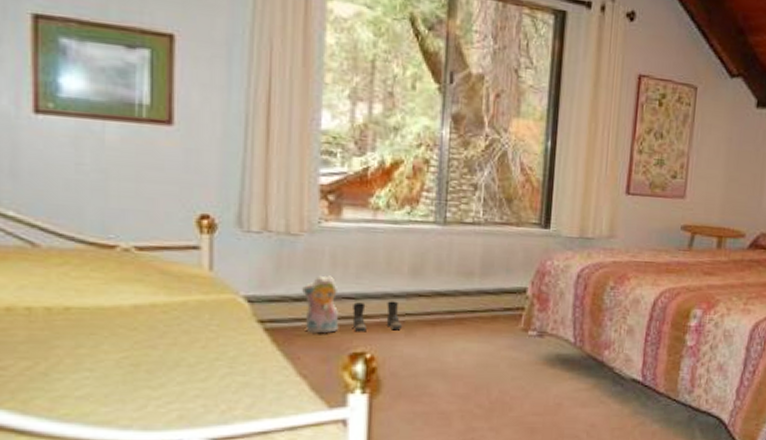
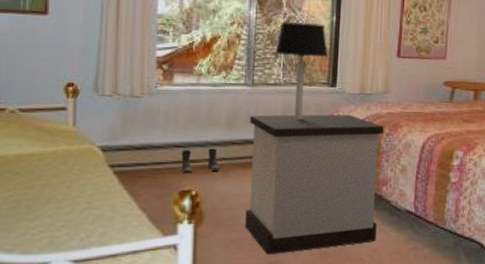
plush toy: present [302,275,339,334] -> none [143,128,171,176]
nightstand: none [433,261,608,432] -> present [245,114,385,255]
table lamp: none [473,145,540,267] -> present [275,21,328,119]

